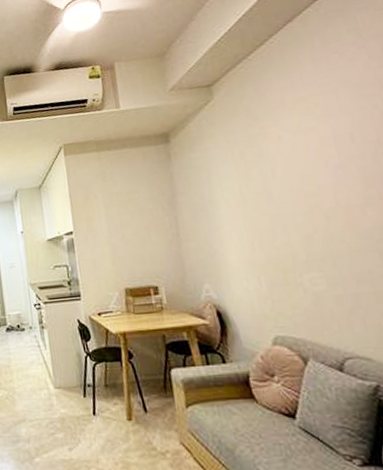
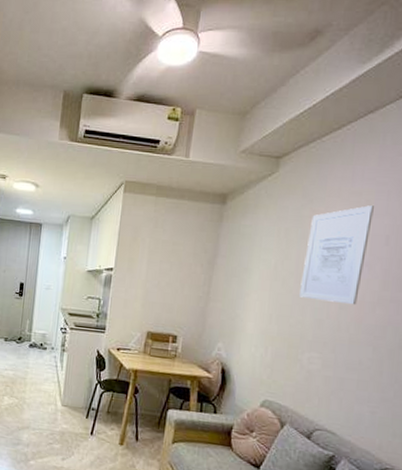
wall art: none [262,107,343,217] -> present [298,205,374,305]

